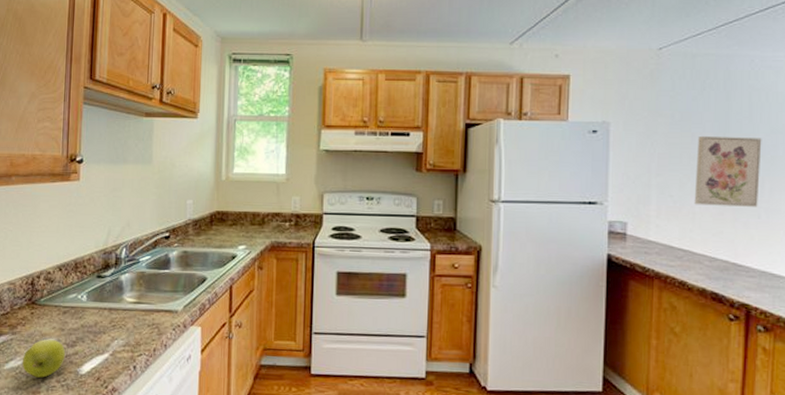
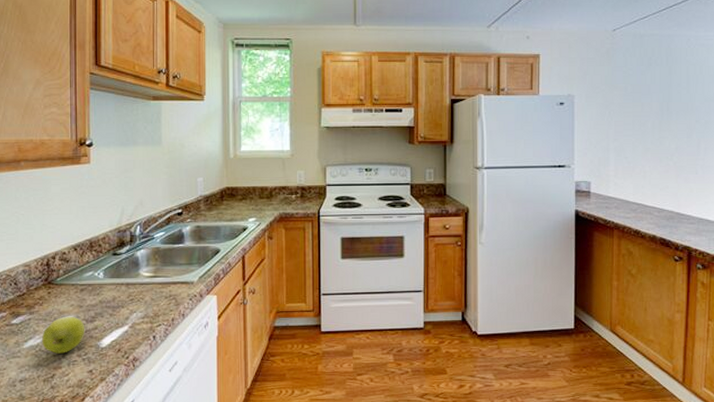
wall art: present [694,135,762,207] -> none [645,105,698,165]

